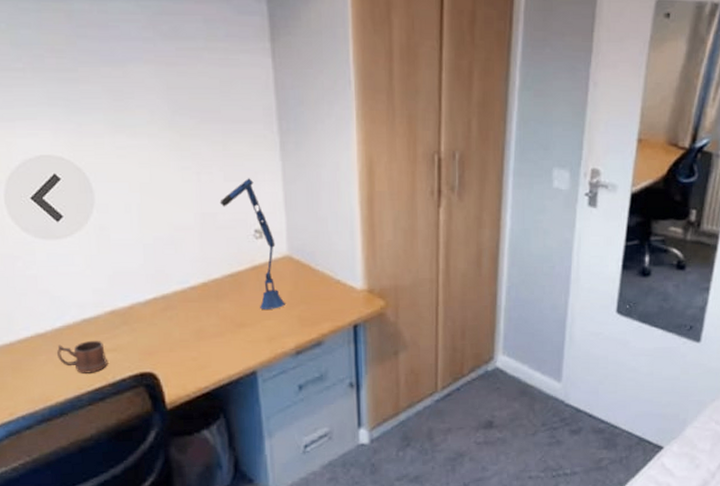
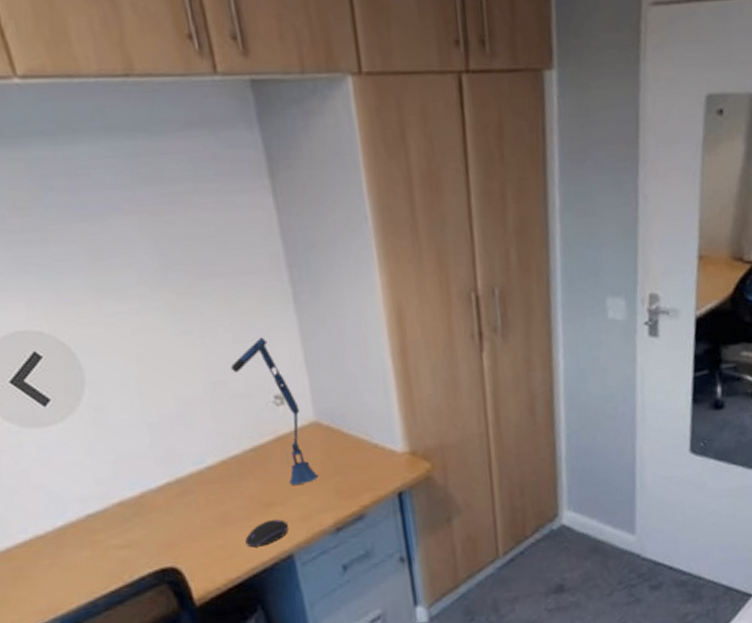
mug: present [57,340,107,374] -> none [62,536,122,576]
computer mouse: none [216,338,255,362] -> present [245,519,289,548]

